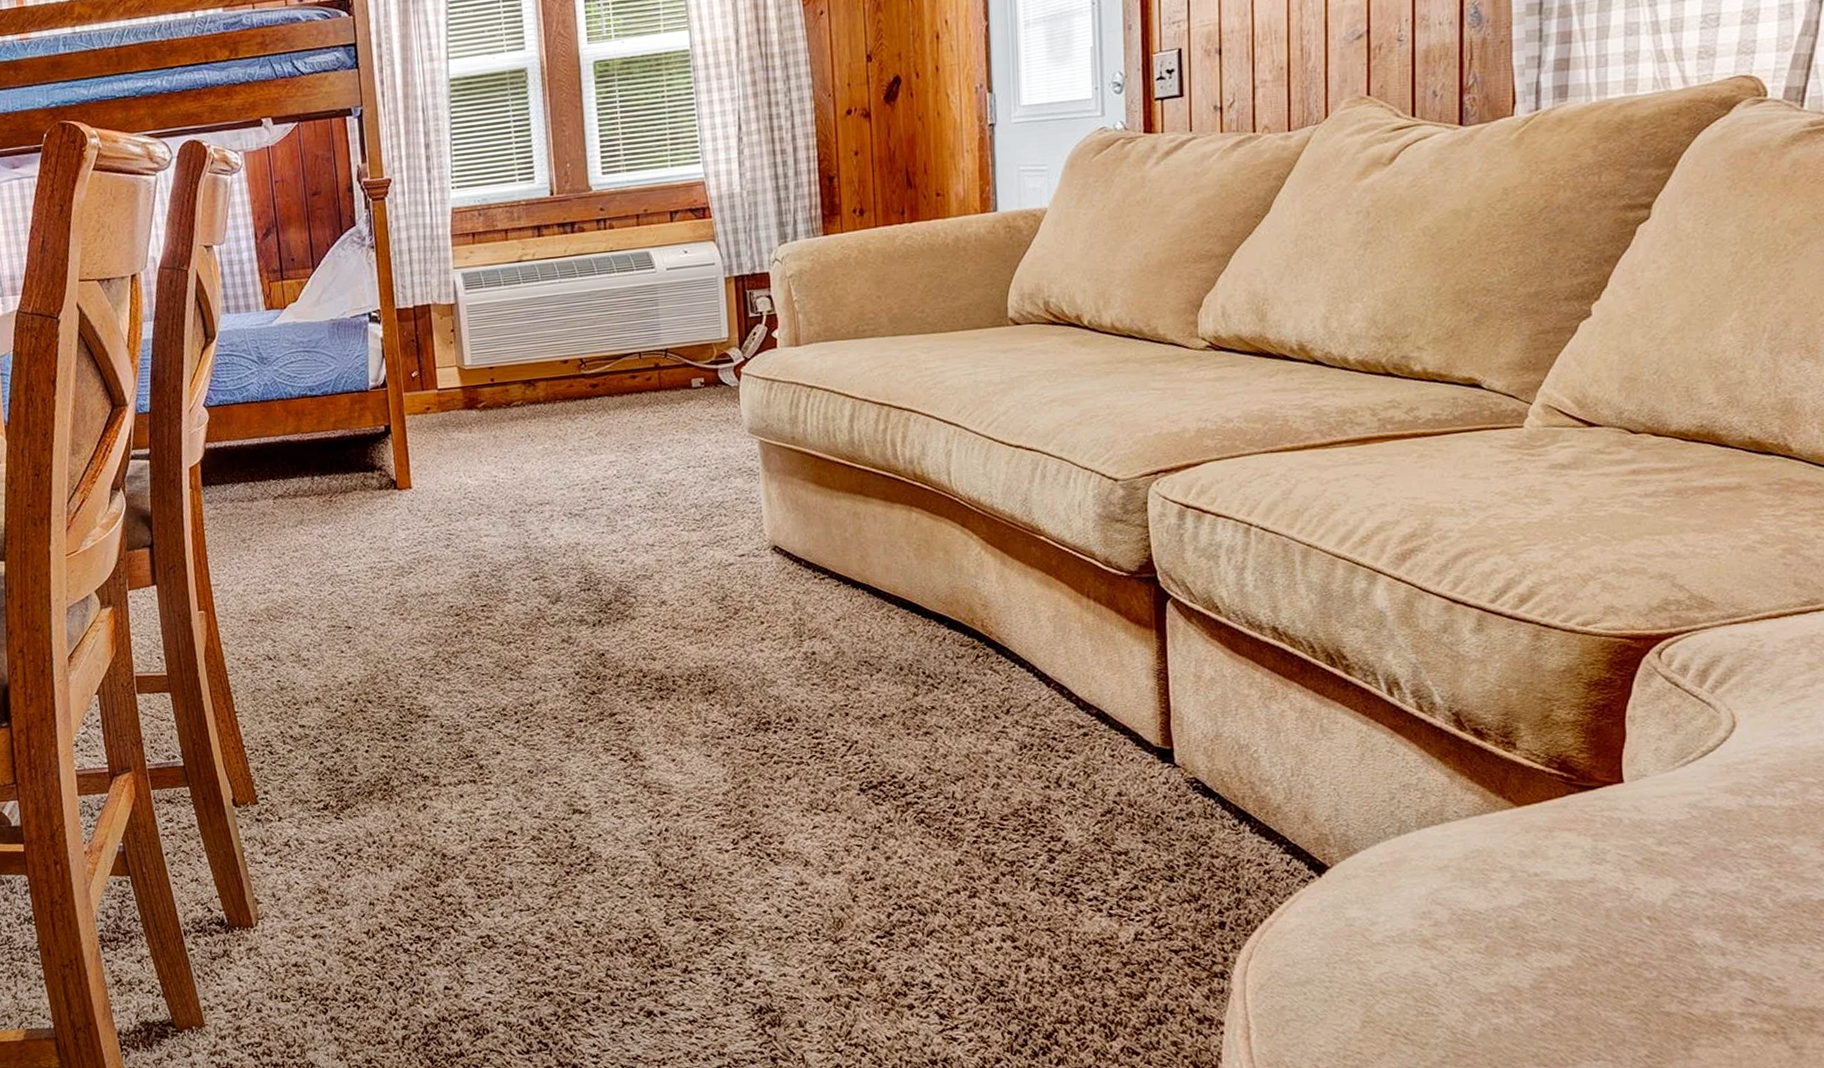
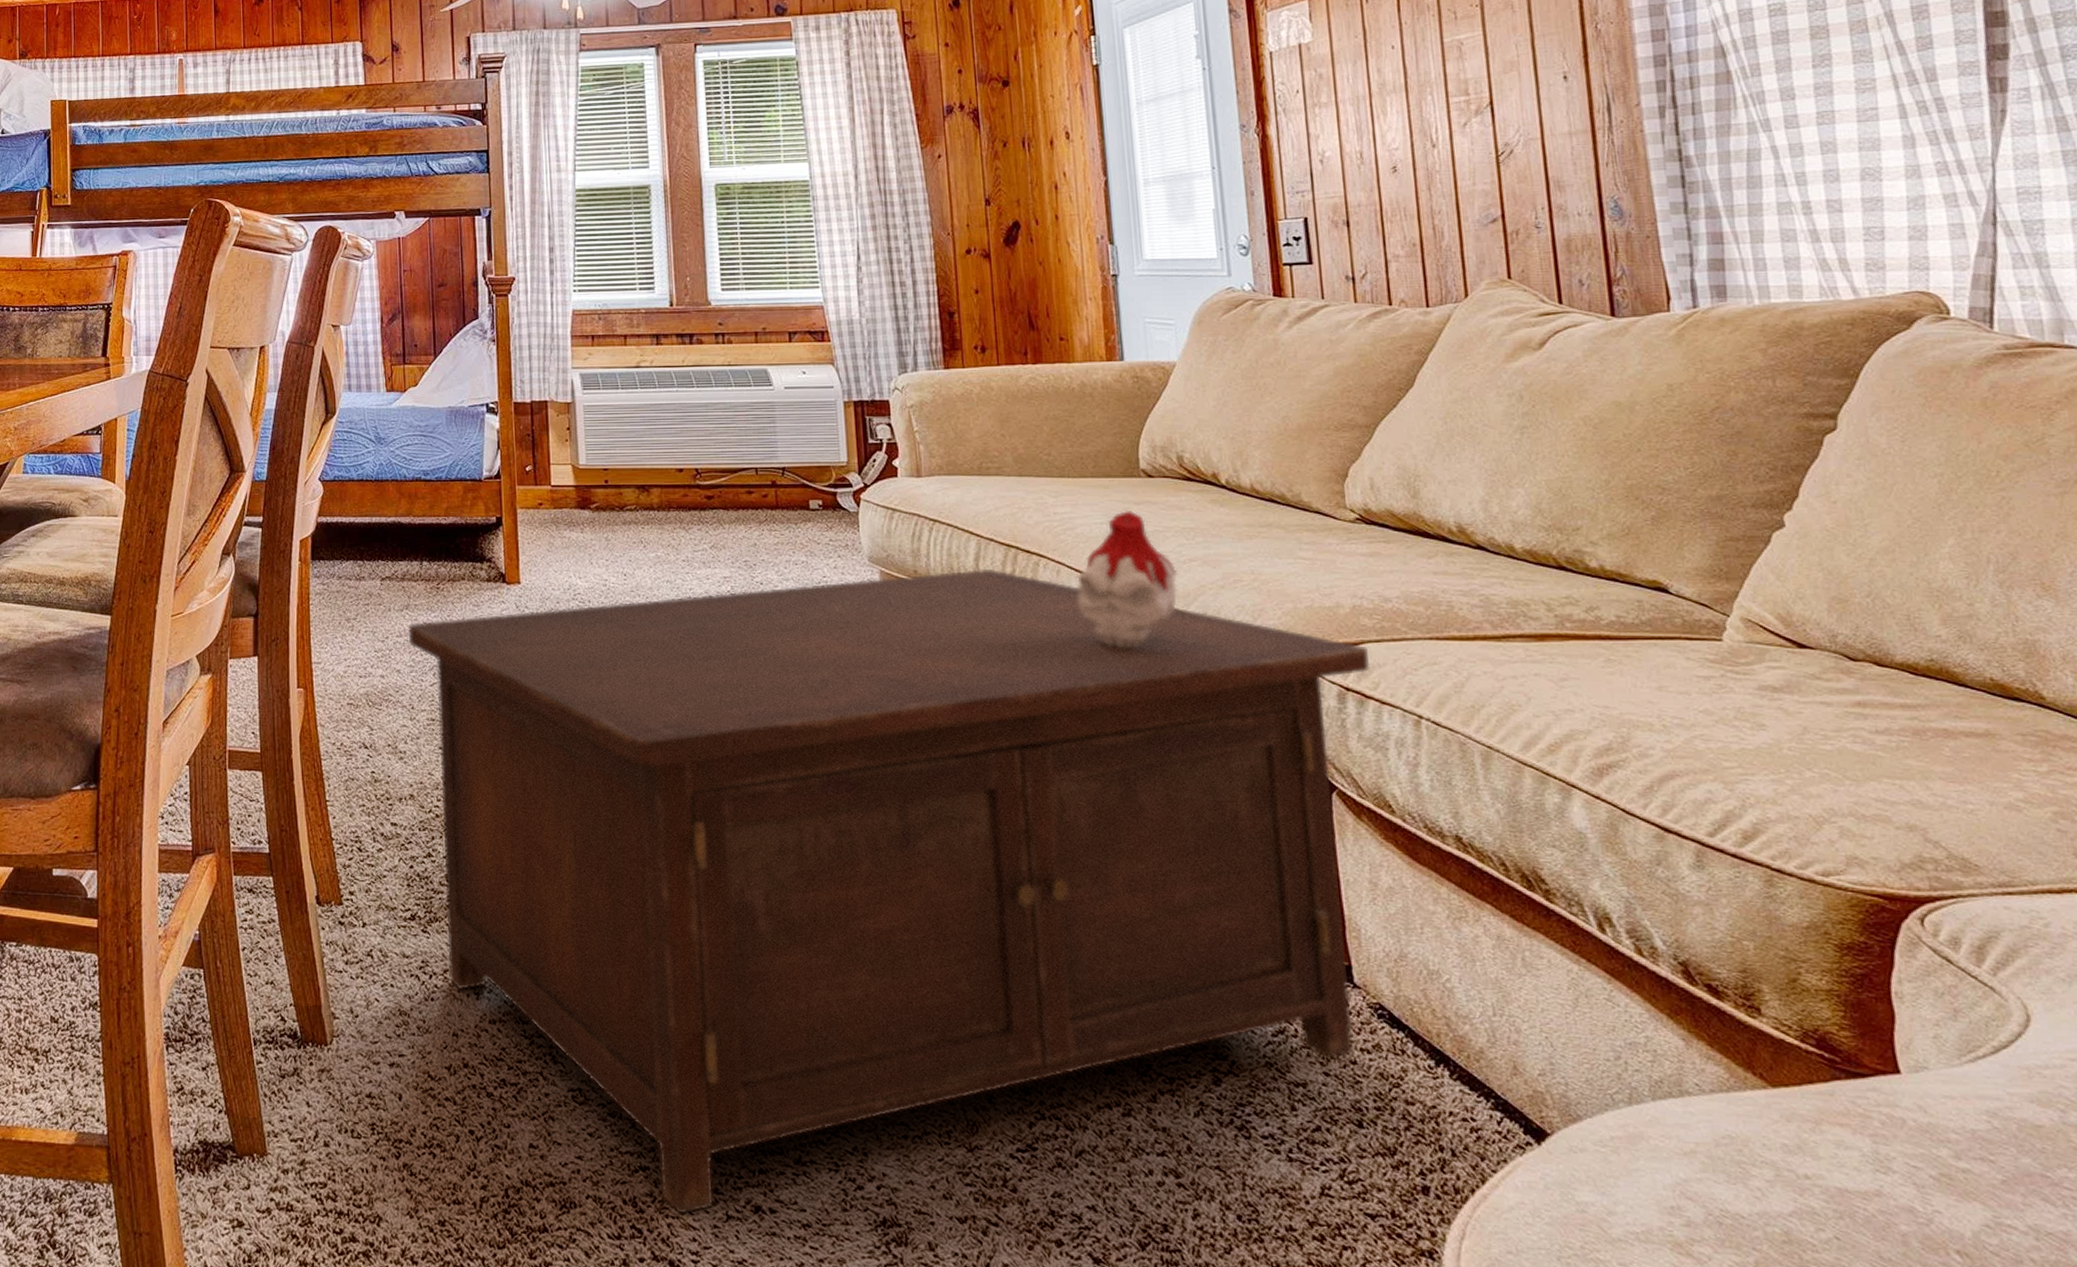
cabinet: none [304,428,1210,1026] -> present [409,568,1371,1214]
candle: none [945,358,1039,490] -> present [1077,510,1178,649]

